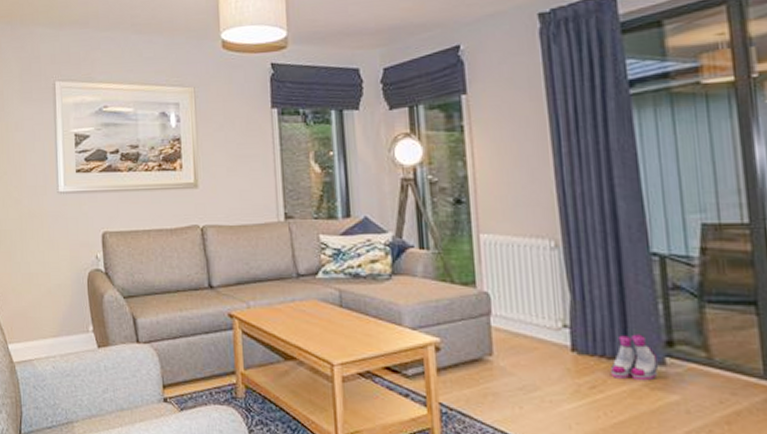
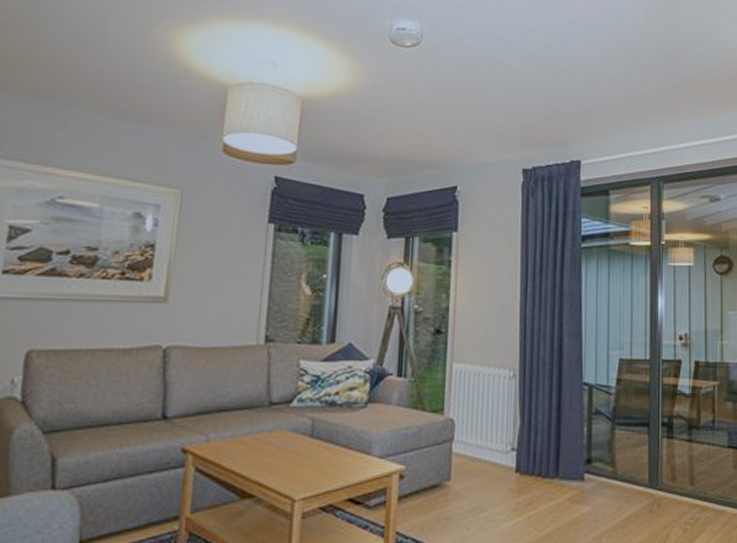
boots: present [611,334,659,381] -> none [544,454,580,496]

